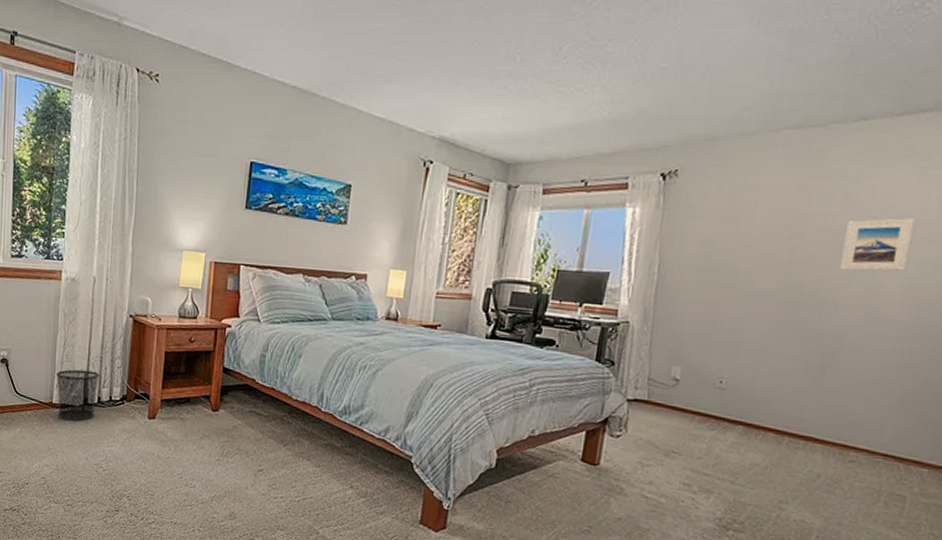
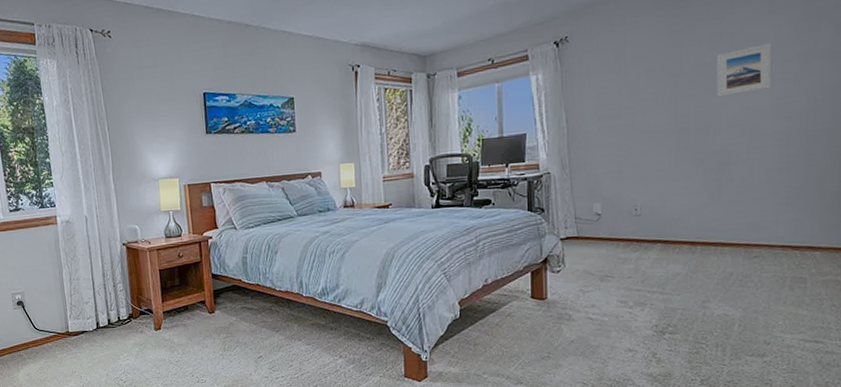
waste bin: present [56,369,100,421] -> none [68,298,107,345]

